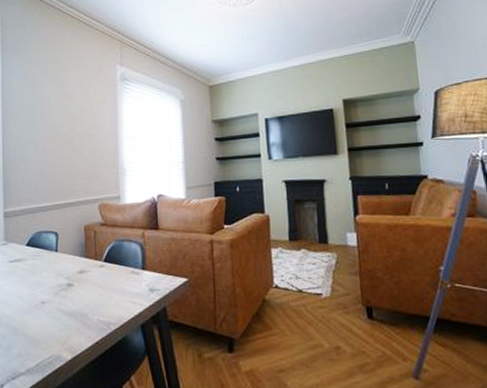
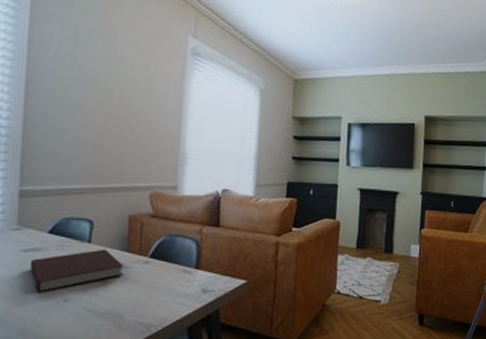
notebook: none [15,256,84,297] -> present [29,249,123,293]

